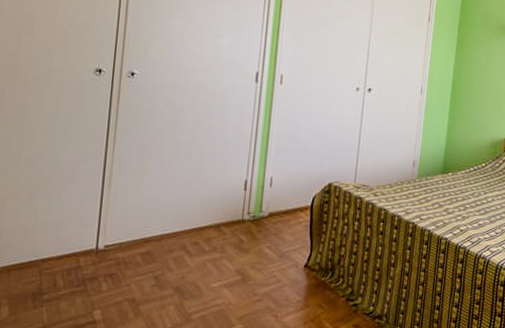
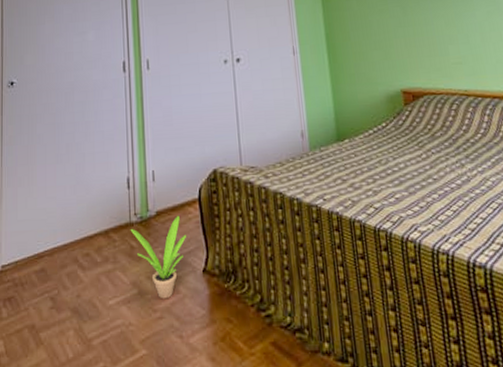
potted plant: none [241,218,295,286] -> present [130,215,187,299]

